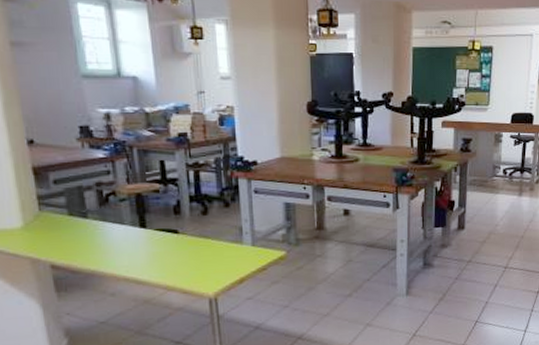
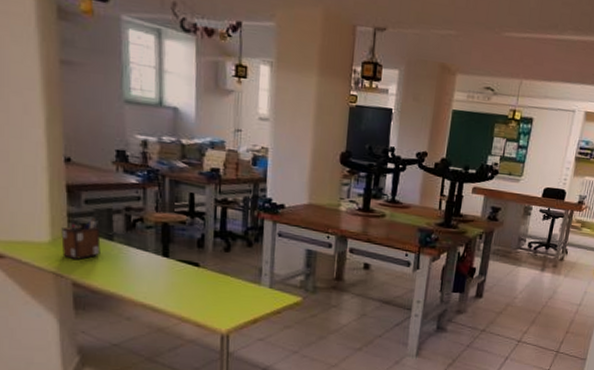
desk organizer: none [32,197,76,242] -> present [61,217,101,259]

